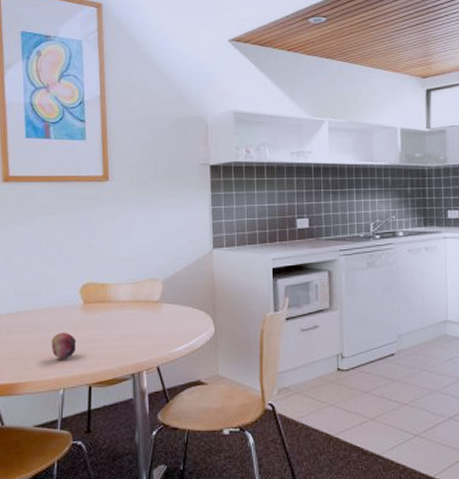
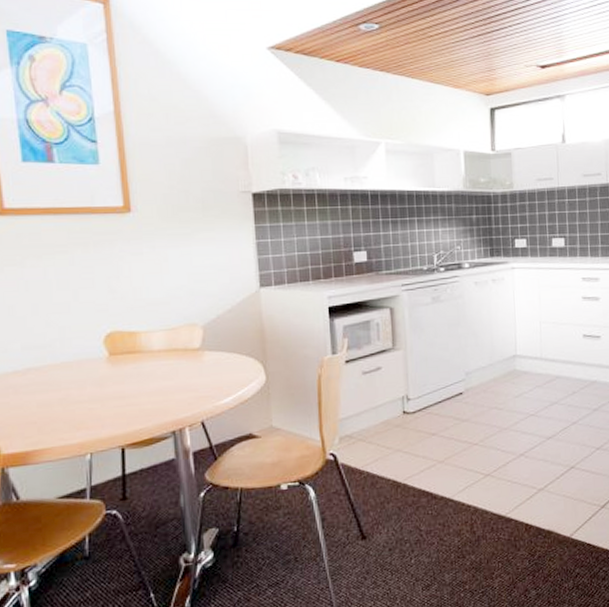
fruit: present [51,332,77,359] -> none [71,389,103,420]

